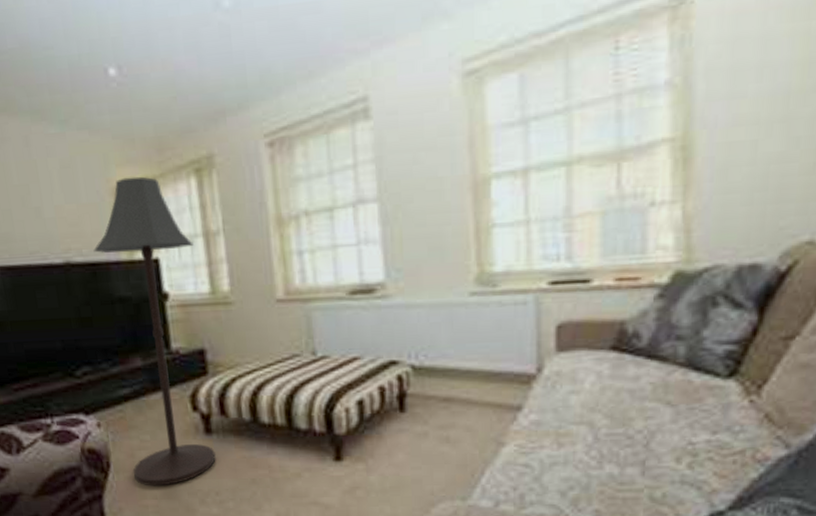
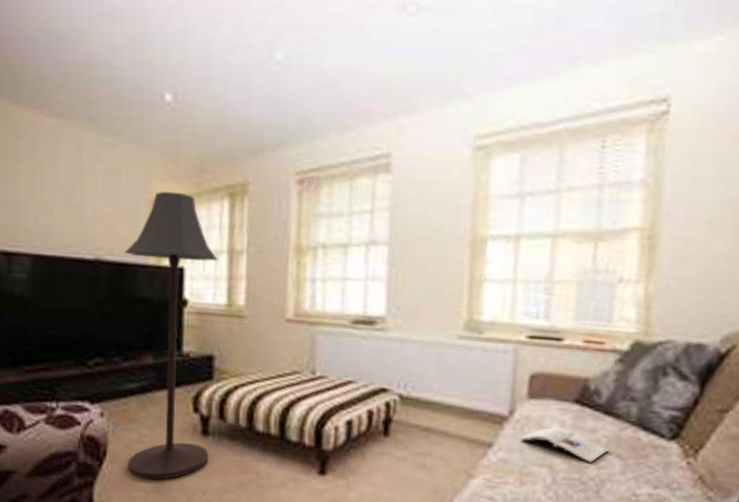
magazine: none [553,380,655,414] -> present [520,427,608,463]

